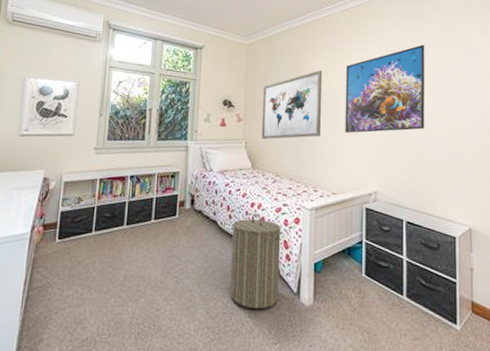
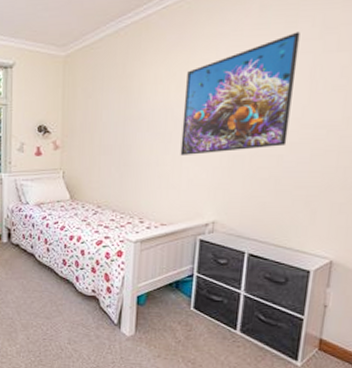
laundry hamper: present [230,213,281,309] -> none [49,246,102,337]
wall art: present [261,70,322,139] -> none [81,80,156,167]

